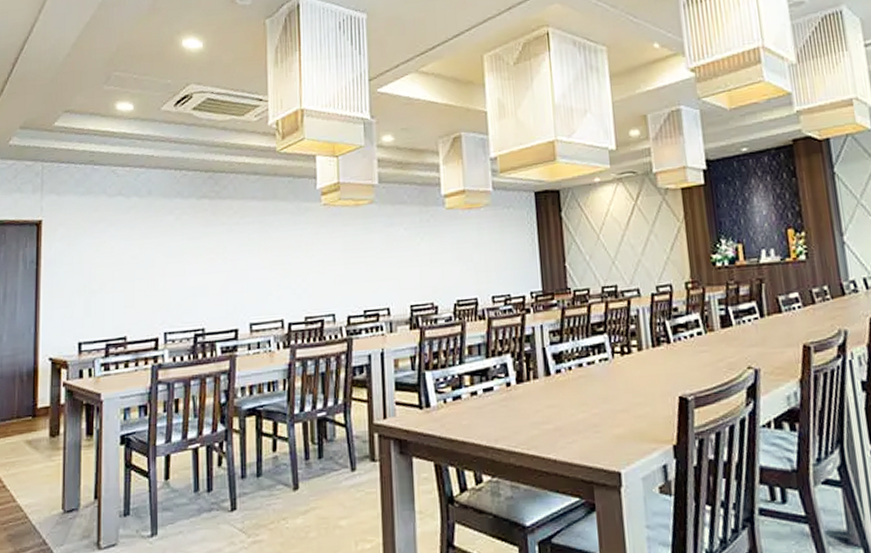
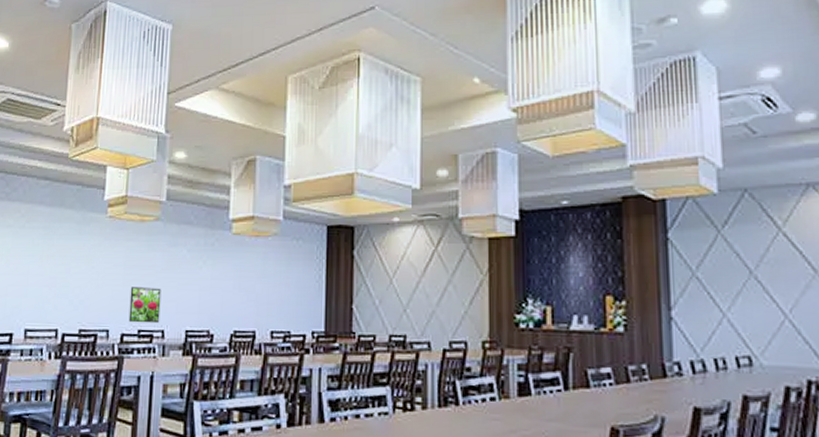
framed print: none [352,268,384,304] -> present [128,287,162,324]

